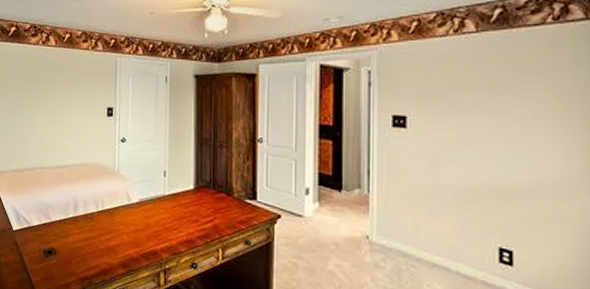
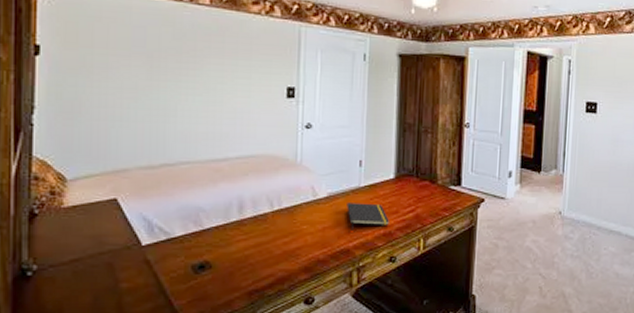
notepad: none [154,209,190,235] -> present [347,203,389,231]

